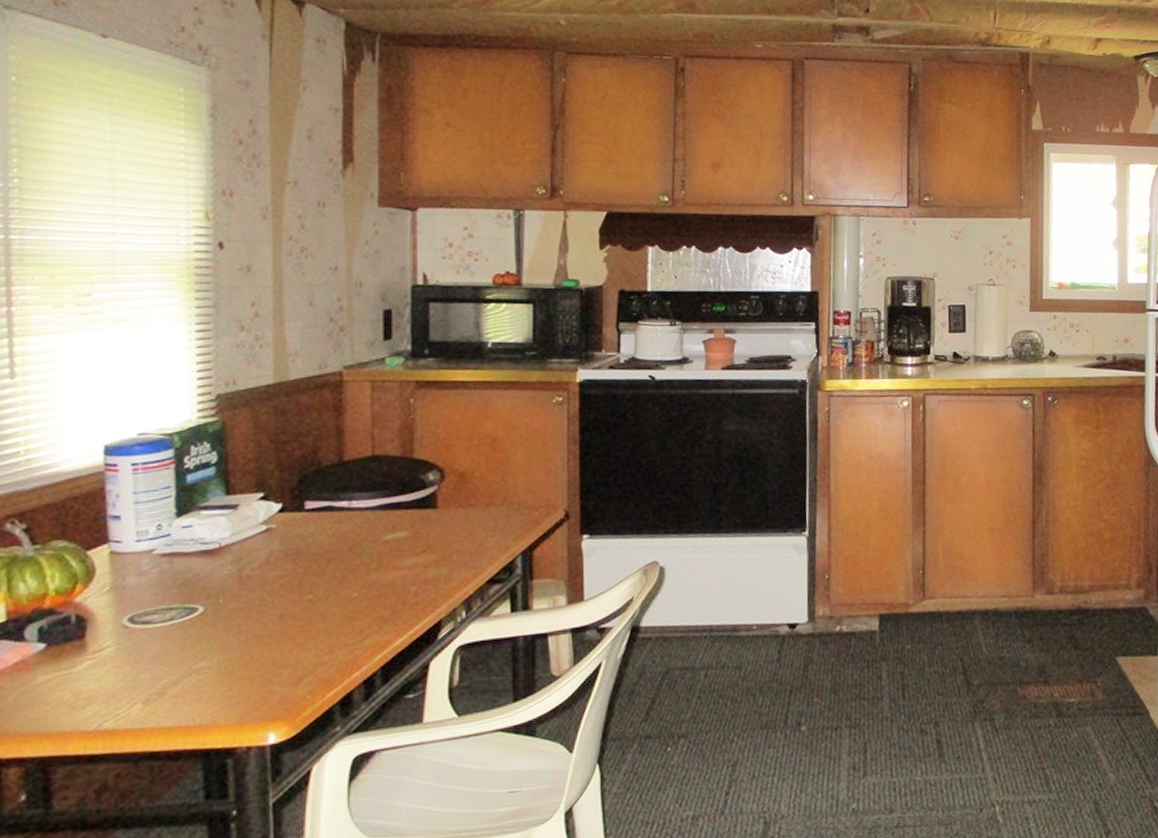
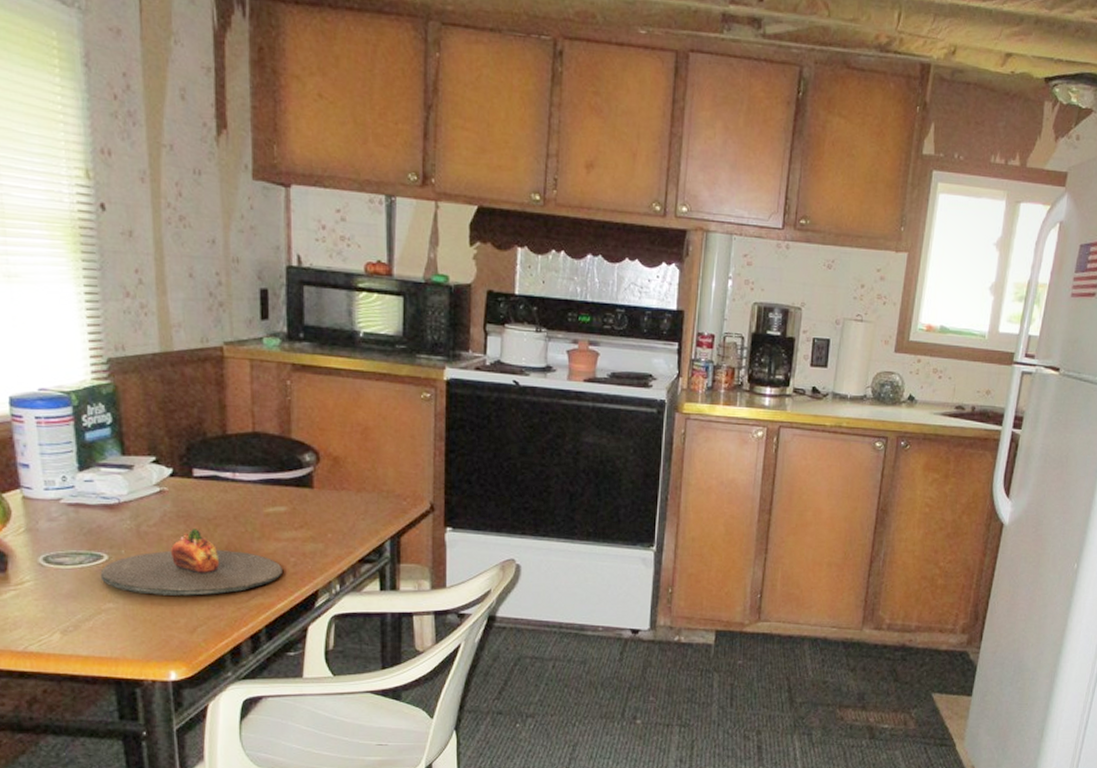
plate: none [193,566,402,647] -> present [100,529,282,596]

